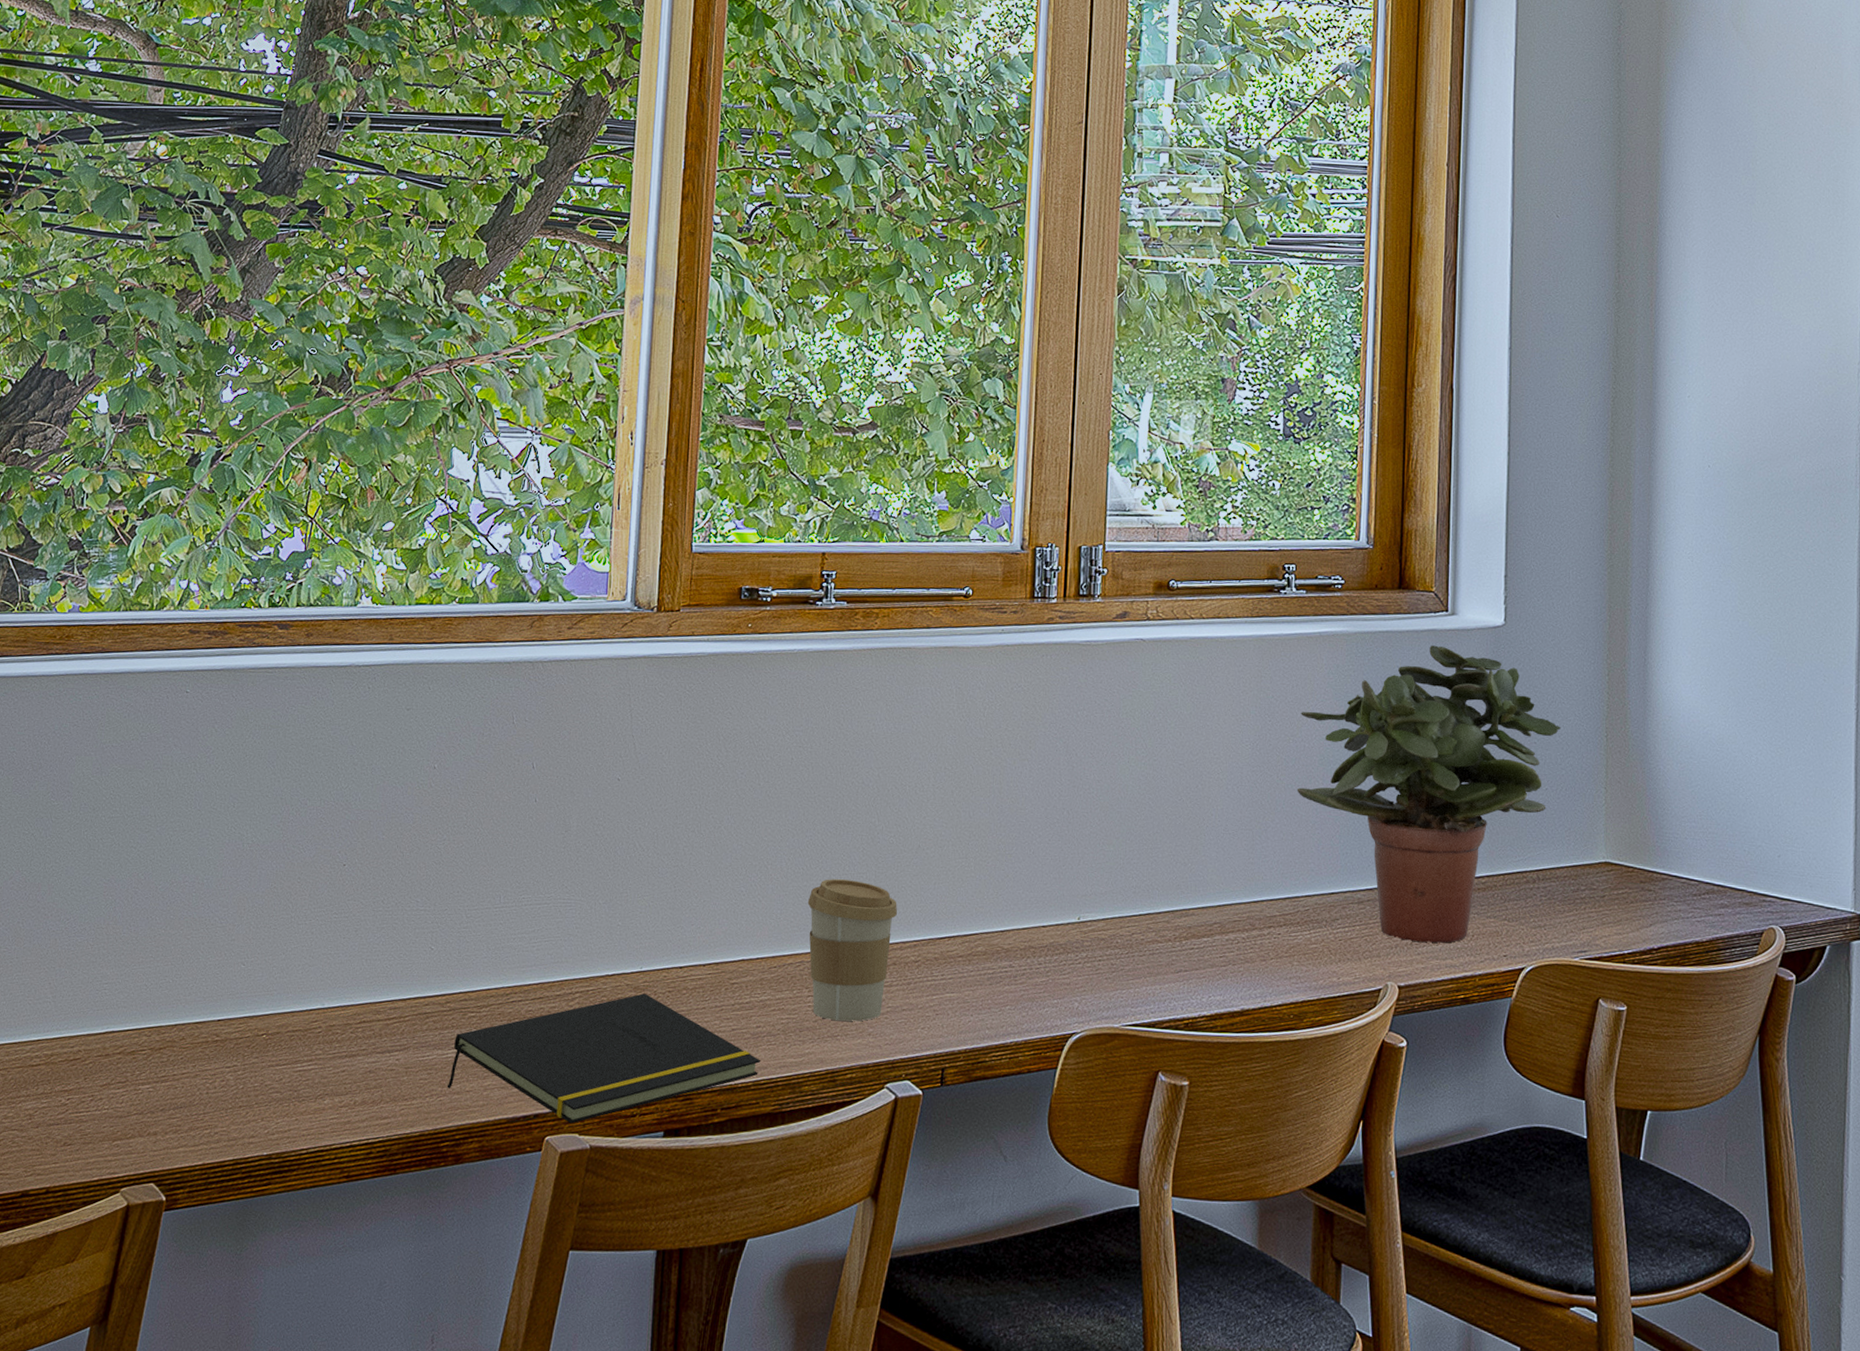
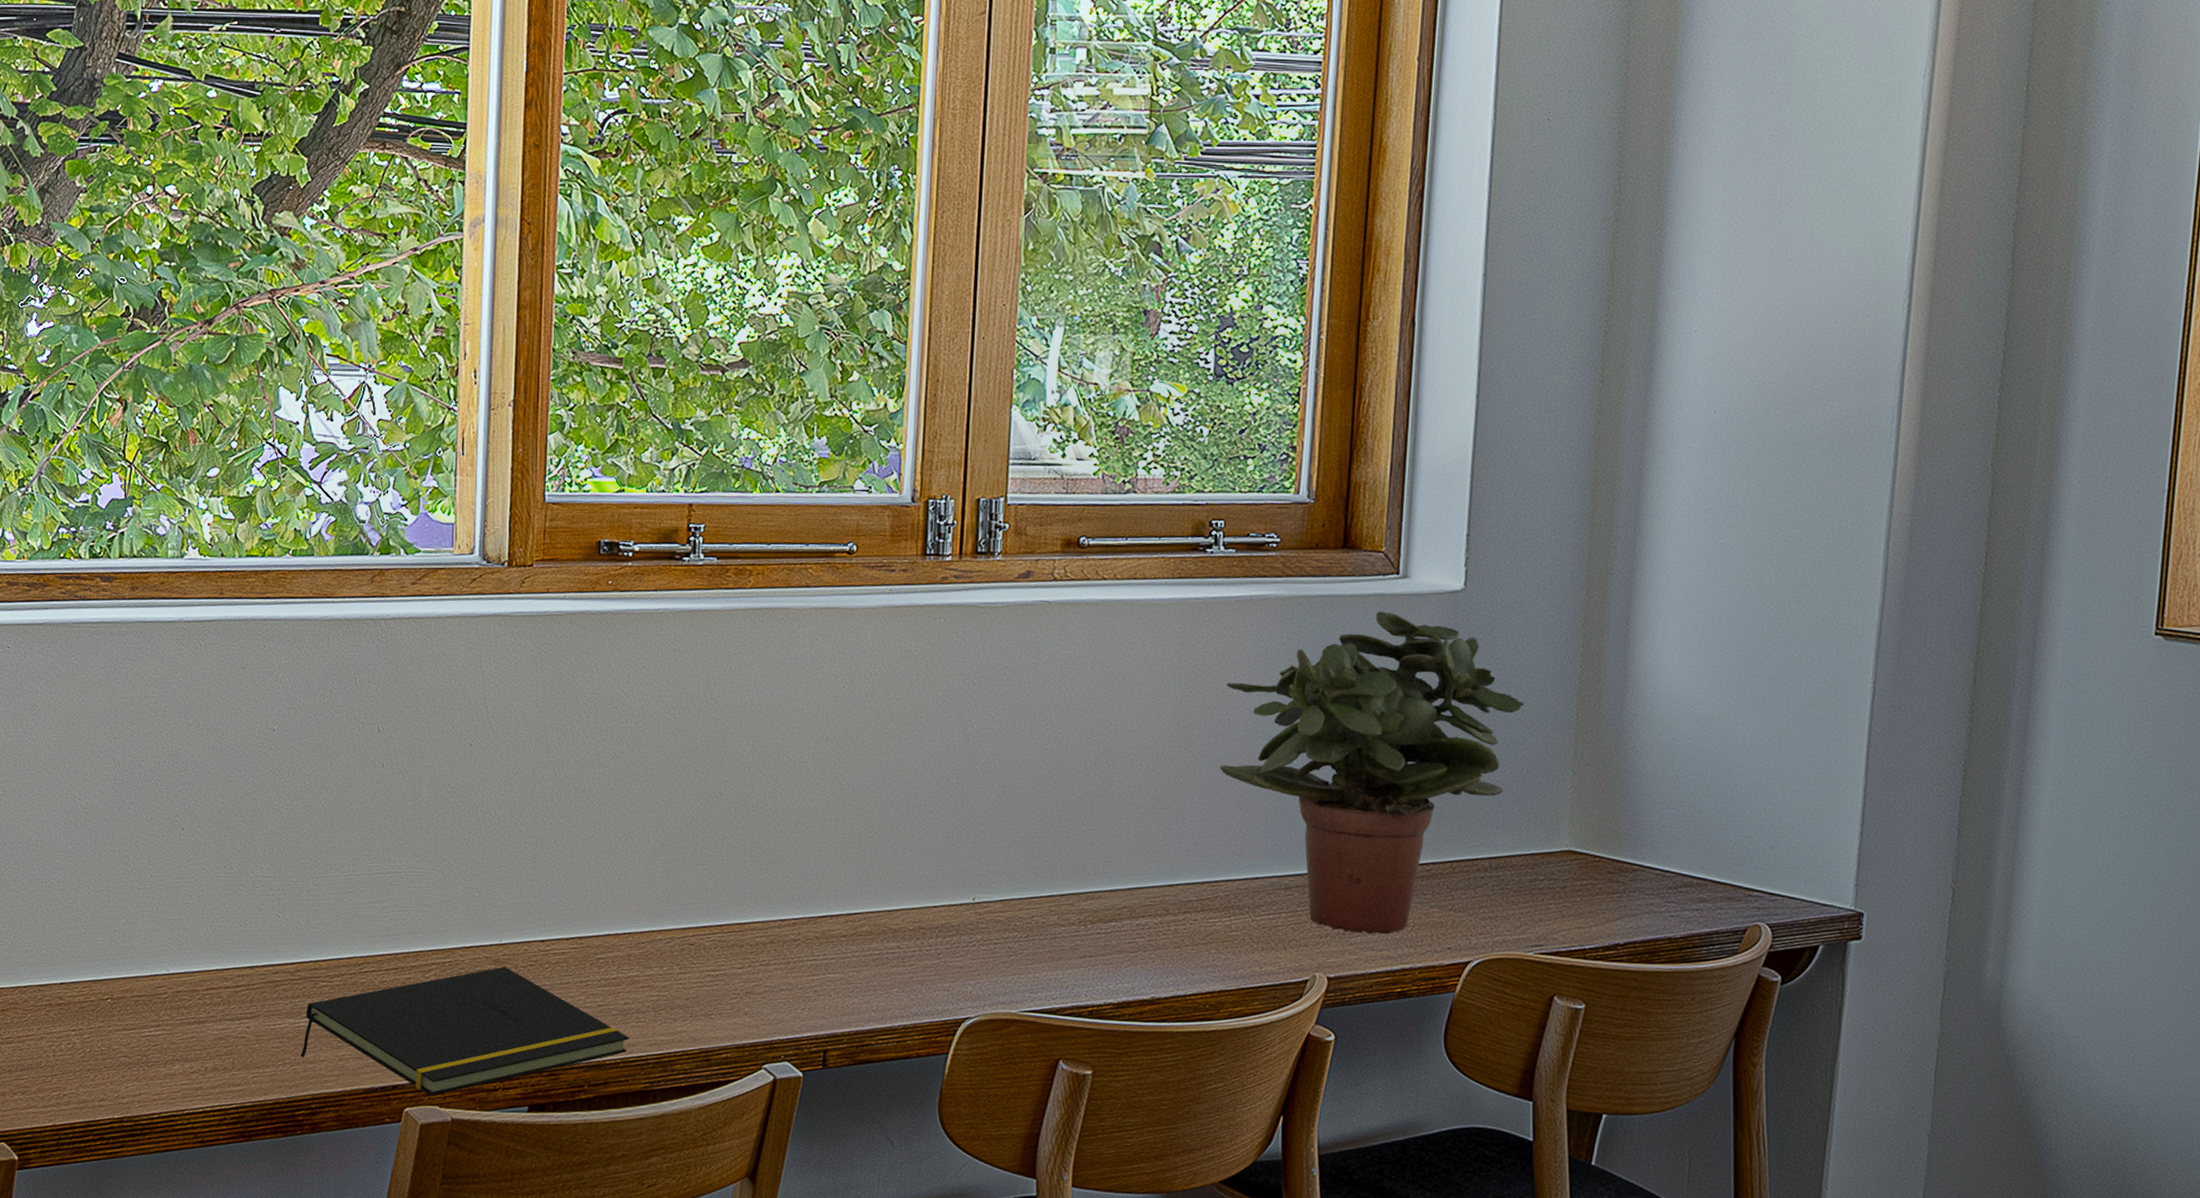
coffee cup: present [807,879,898,1022] -> none [677,852,776,1001]

